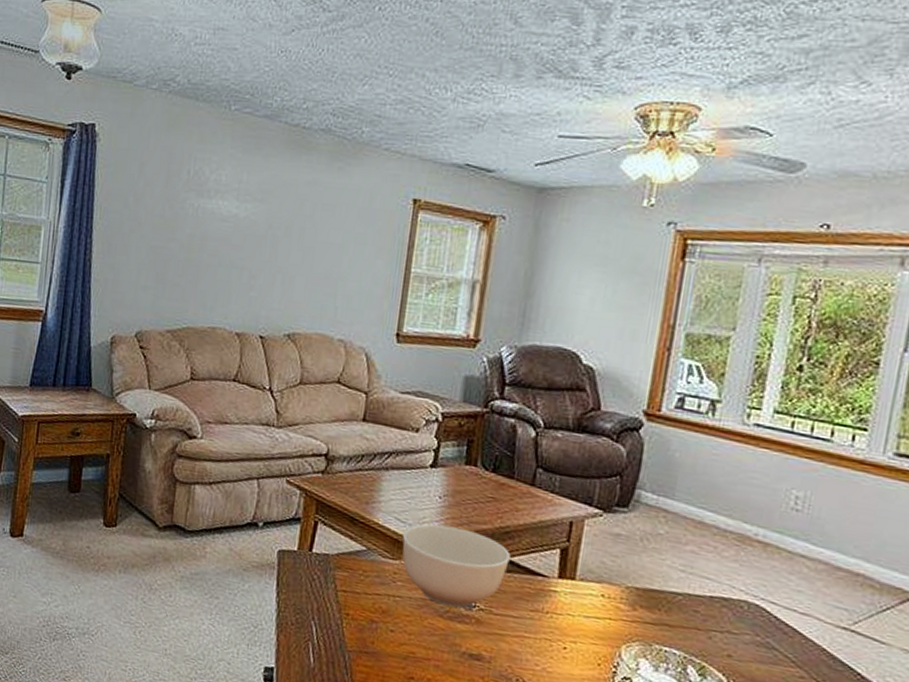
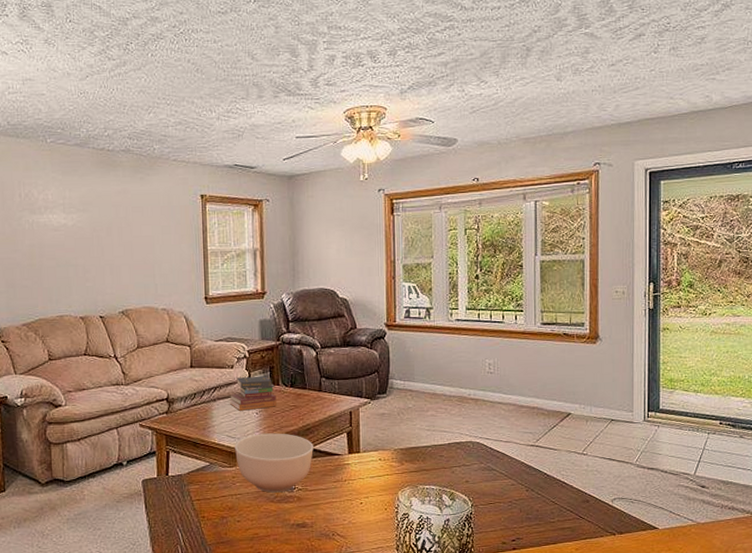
books: none [406,445,471,494] -> present [230,375,277,411]

